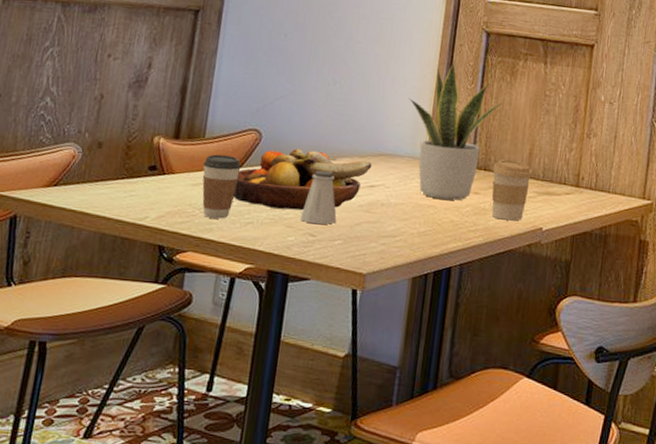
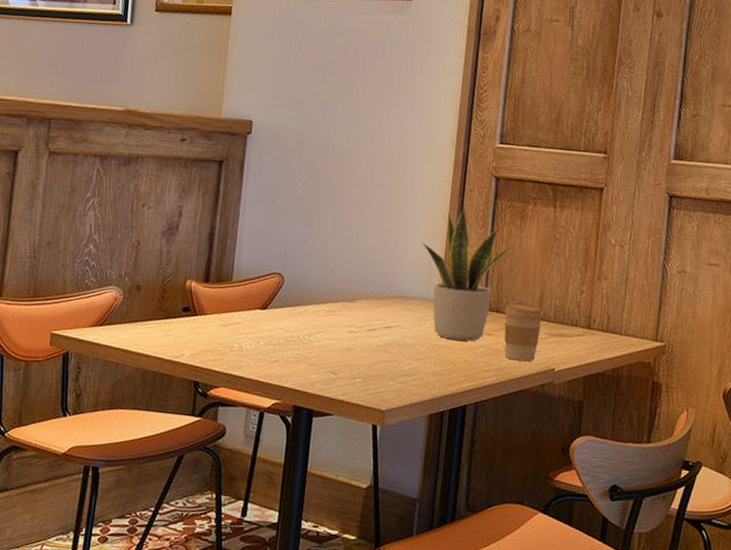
coffee cup: present [202,154,241,219] -> none [231,296,266,357]
fruit bowl: present [234,148,372,211] -> none [260,291,388,350]
saltshaker: present [300,171,337,225] -> none [322,312,356,364]

